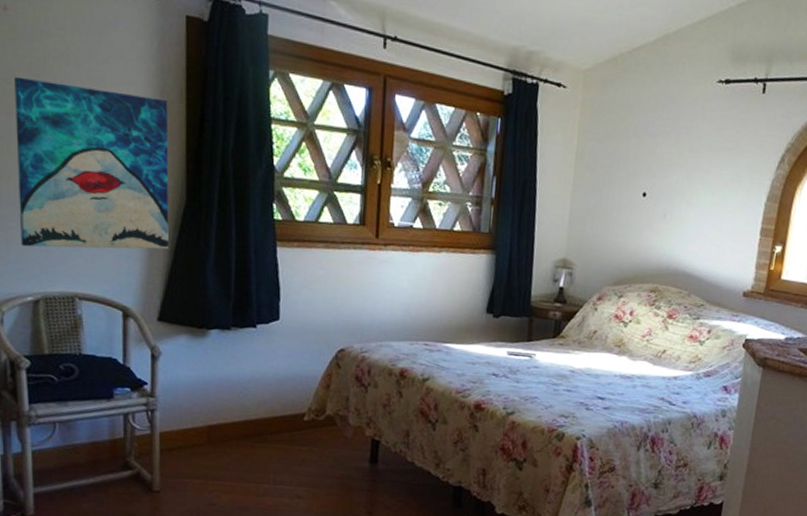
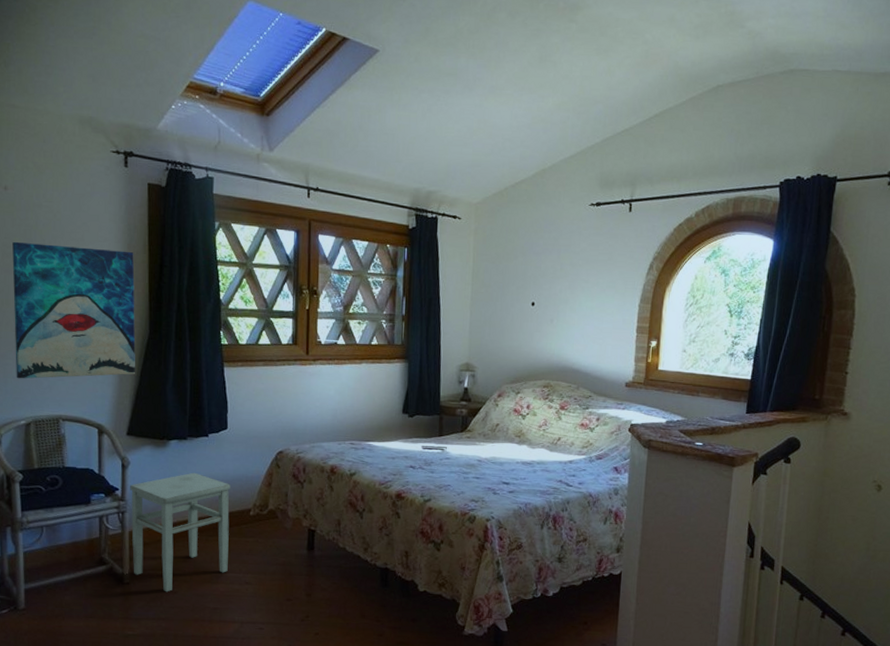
stool: none [161,368,282,504] -> present [130,472,230,592]

